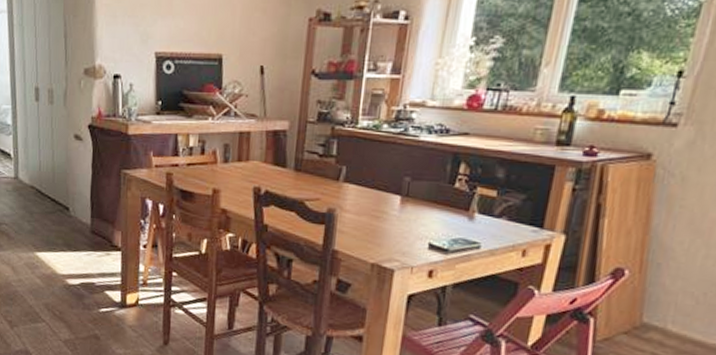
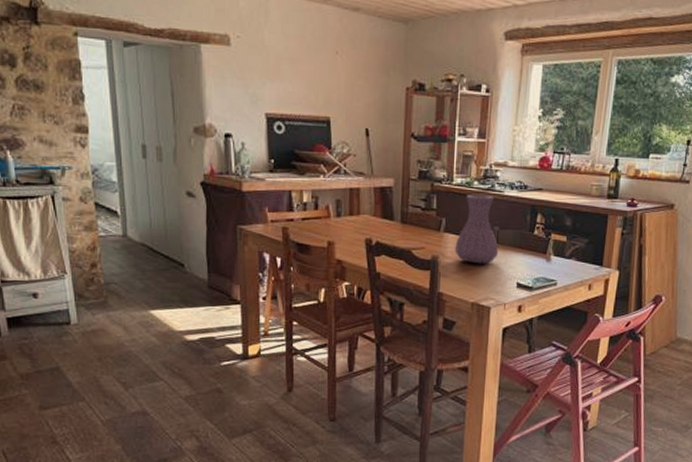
vase: none [355,139,408,220] -> present [455,194,498,264]

